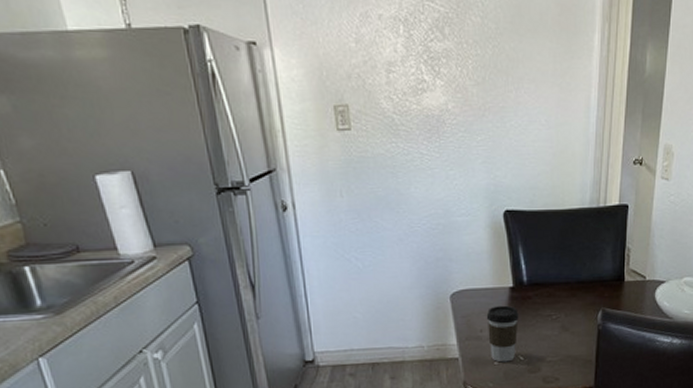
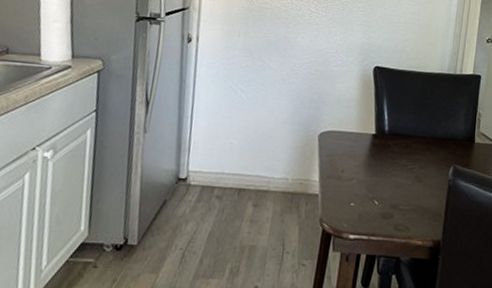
coffee cup: present [486,305,519,363] -> none [348,149,378,205]

